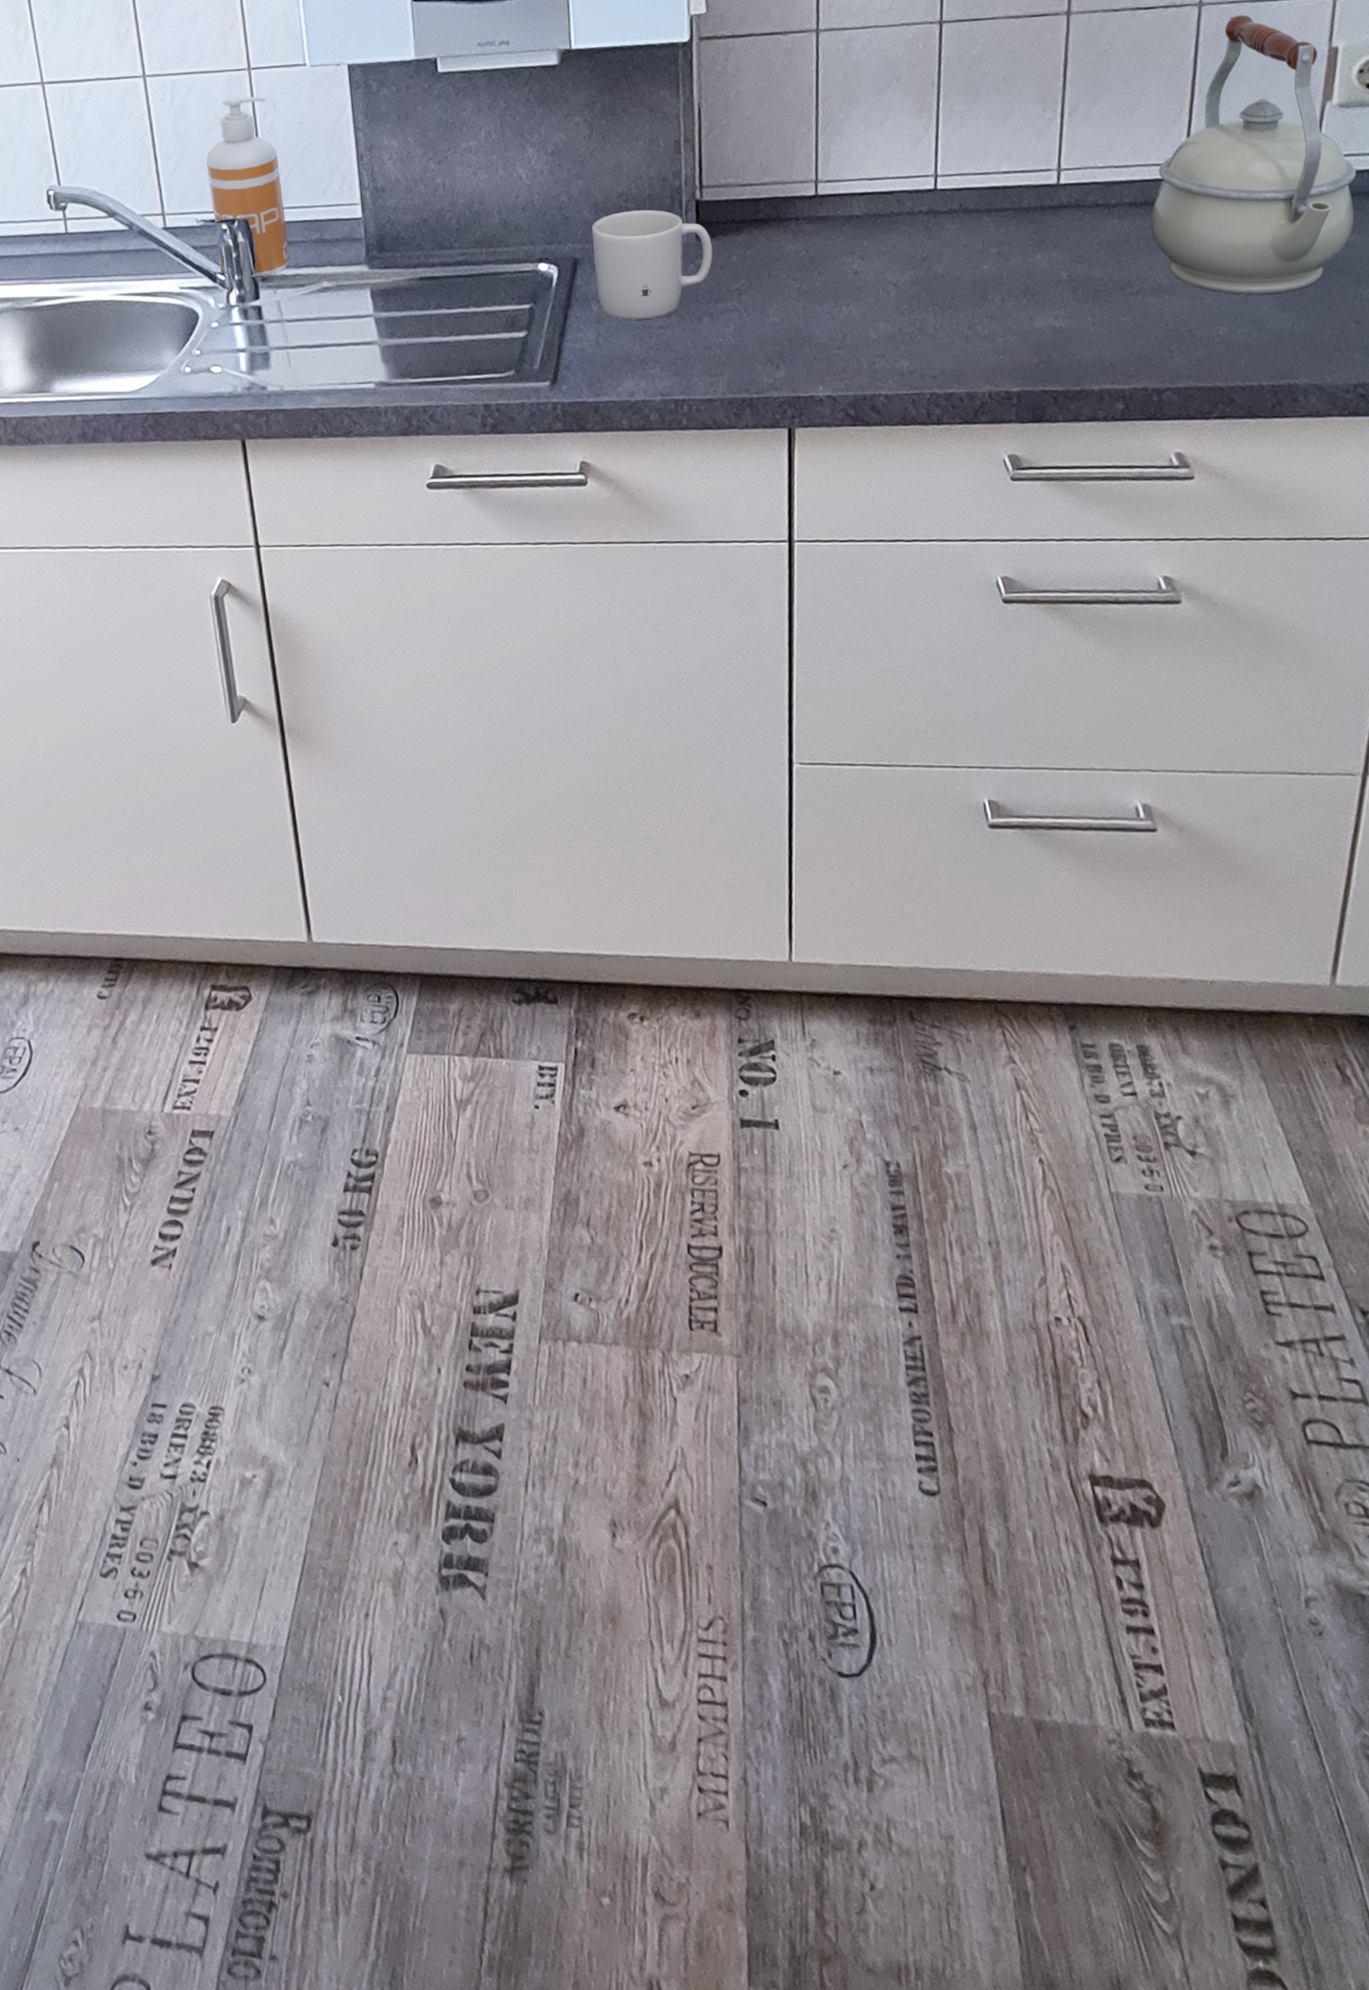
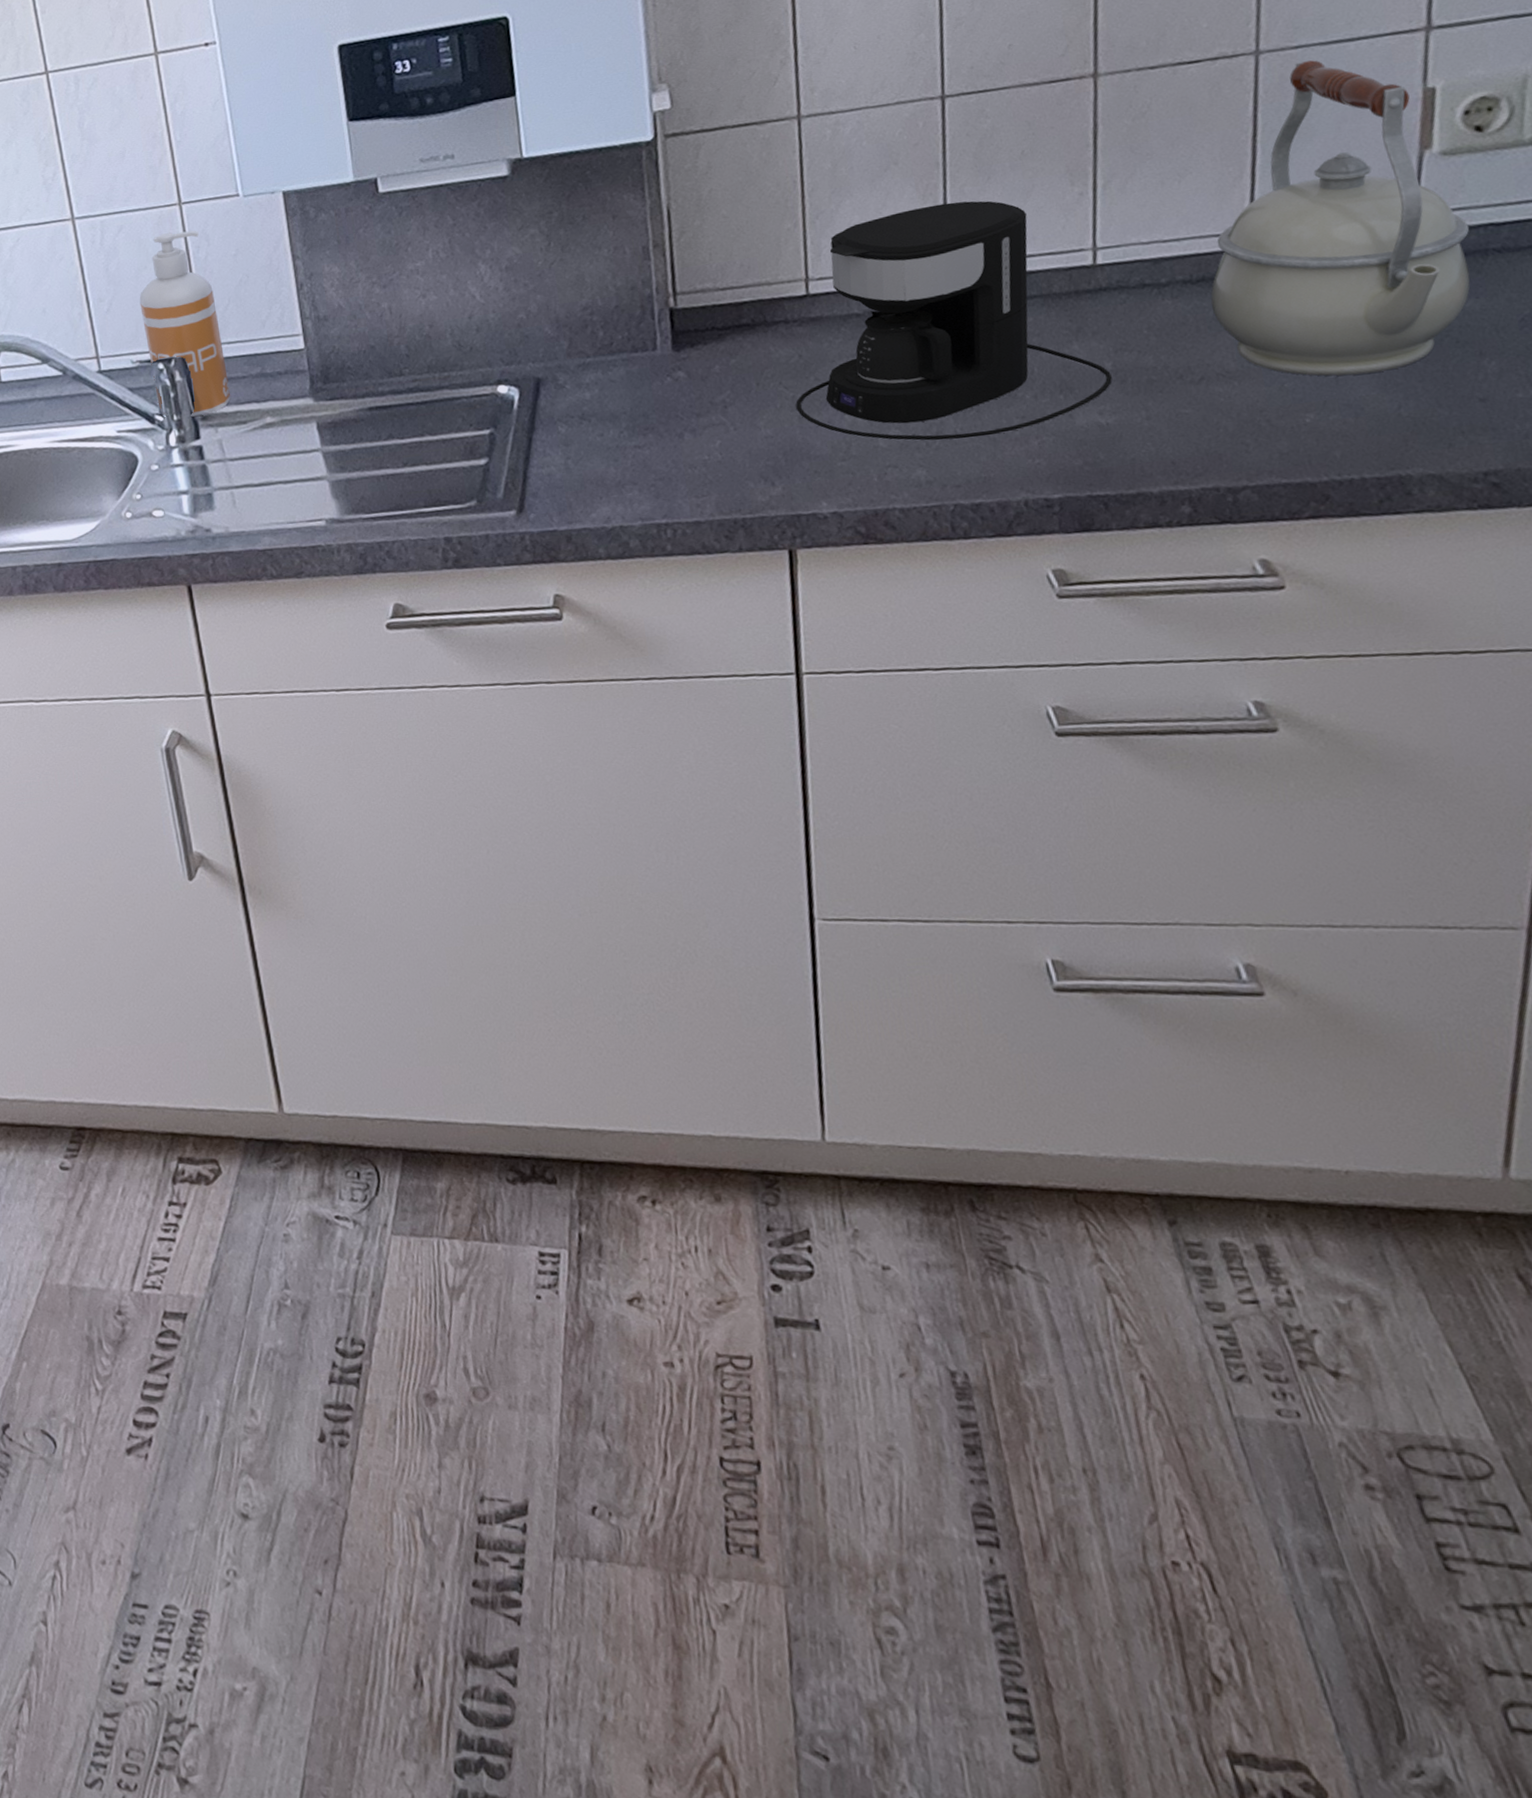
mug: present [591,209,713,320] -> none [553,321,693,441]
coffee maker: none [801,119,1067,335] -> present [796,200,1112,441]

